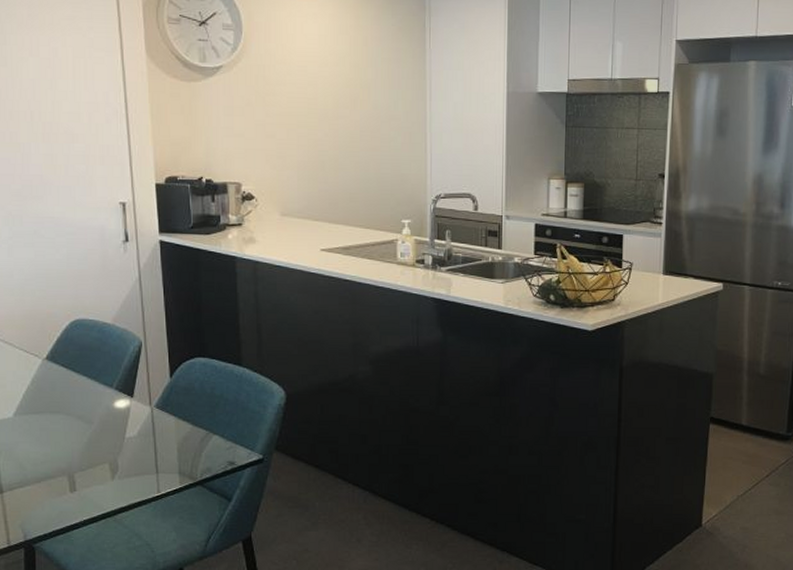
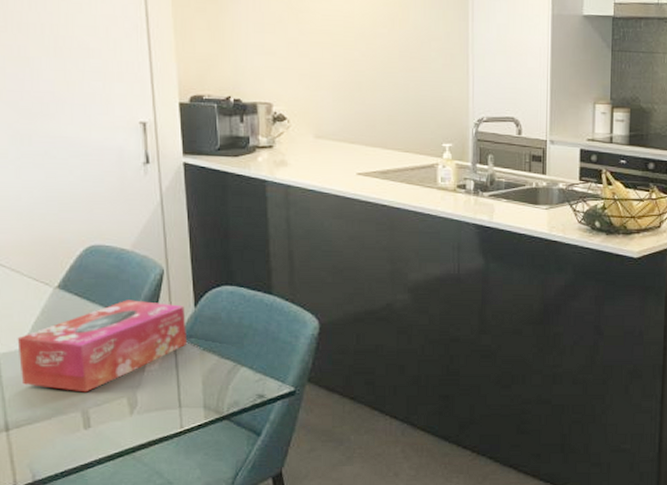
tissue box: none [10,371,163,458] -> present [17,300,187,393]

